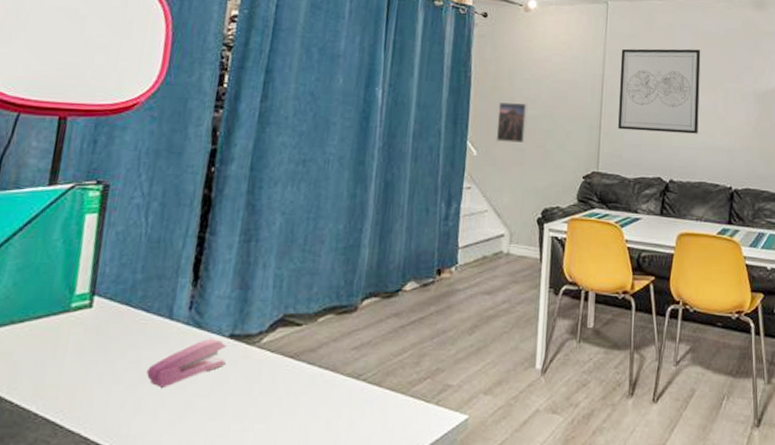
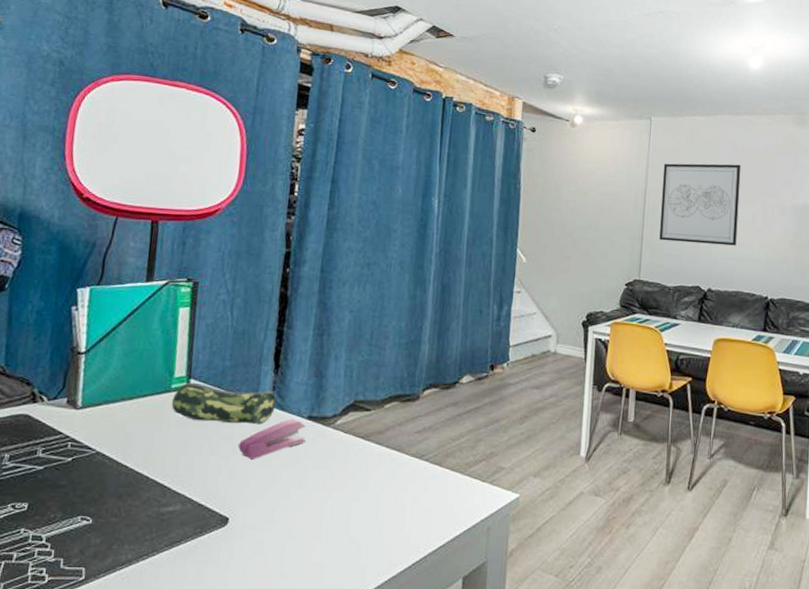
pencil case: none [69,299,194,347] -> present [171,382,277,425]
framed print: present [496,102,528,144] -> none [544,213,574,252]

